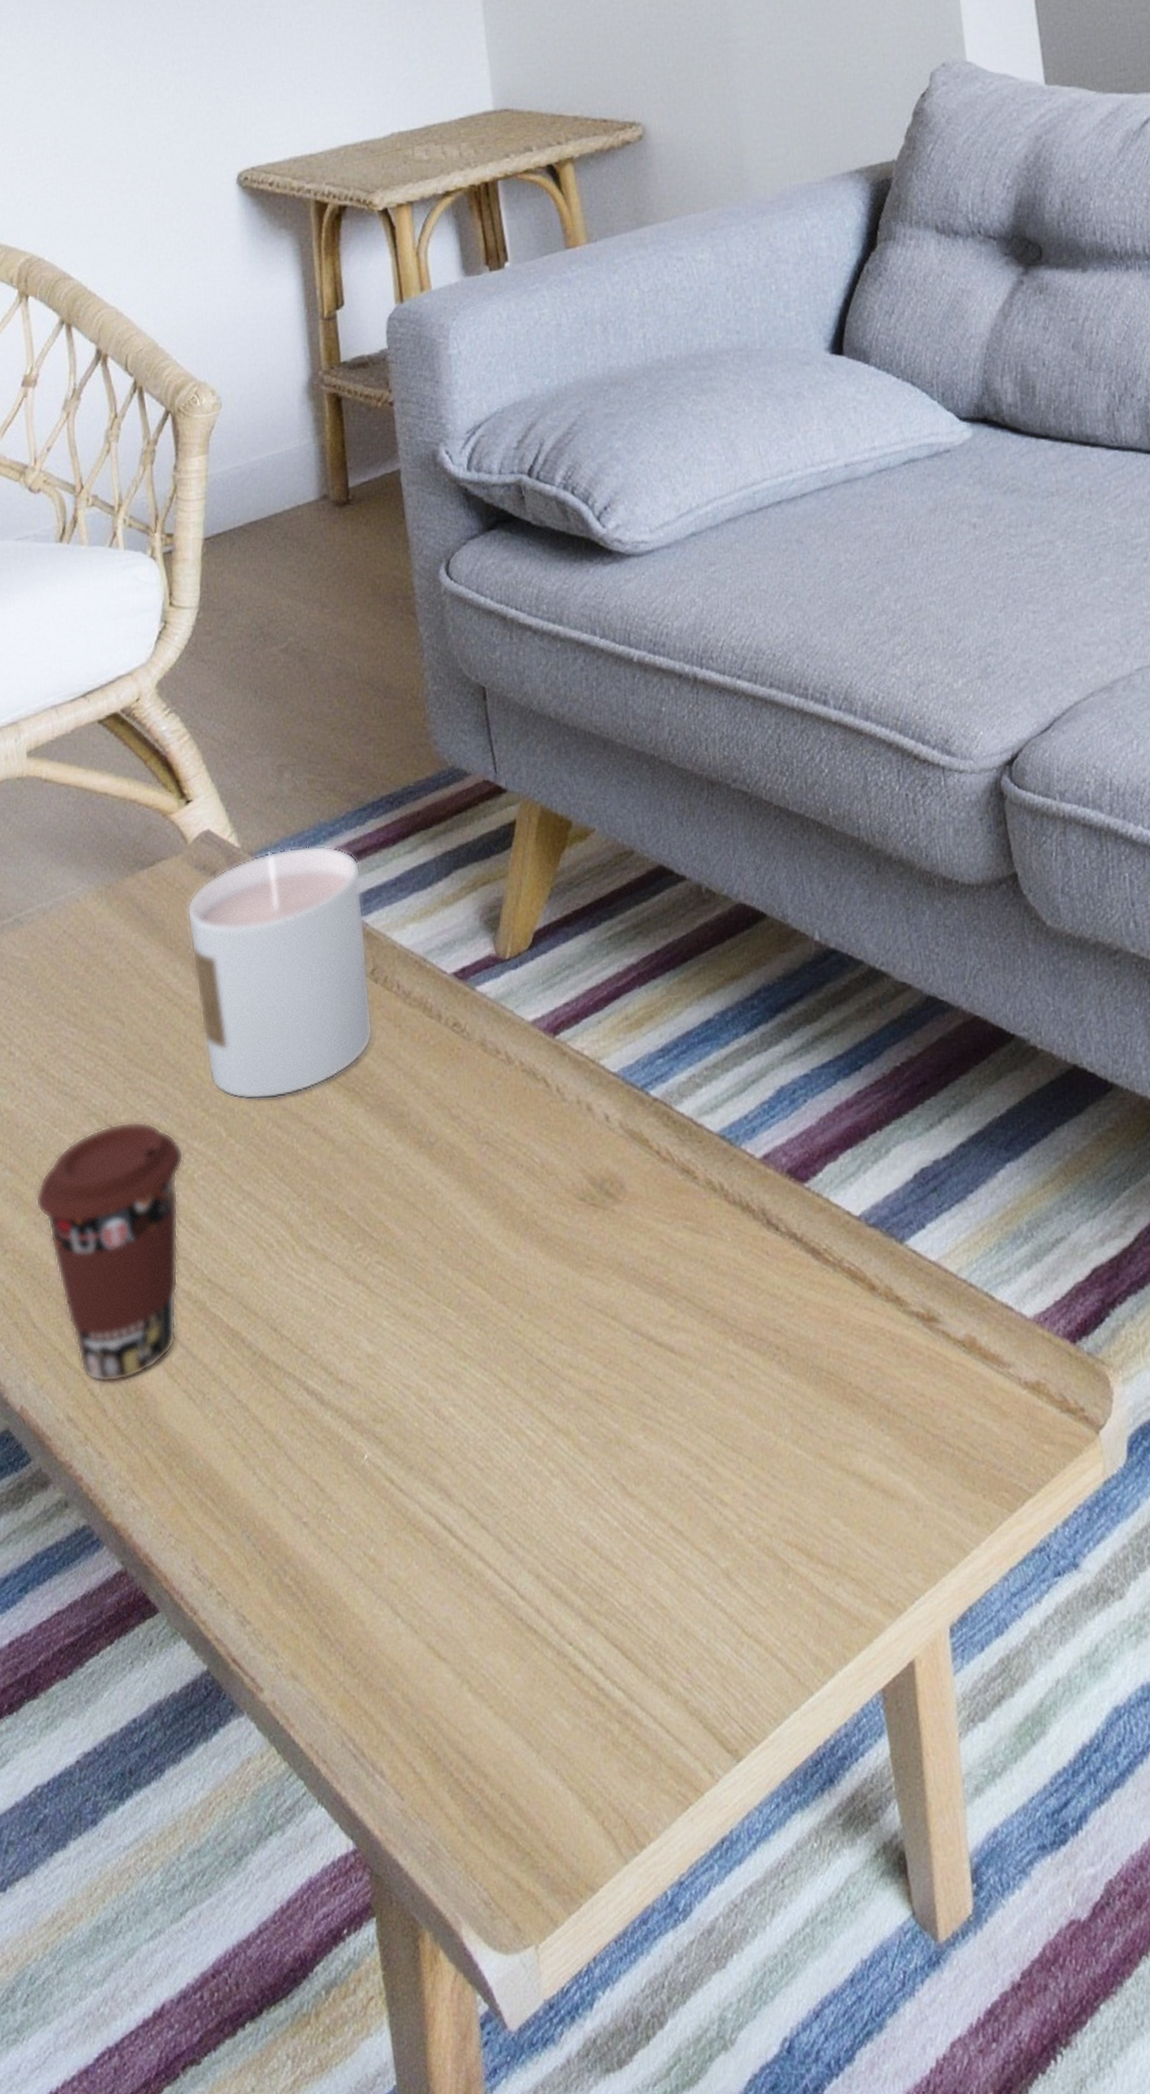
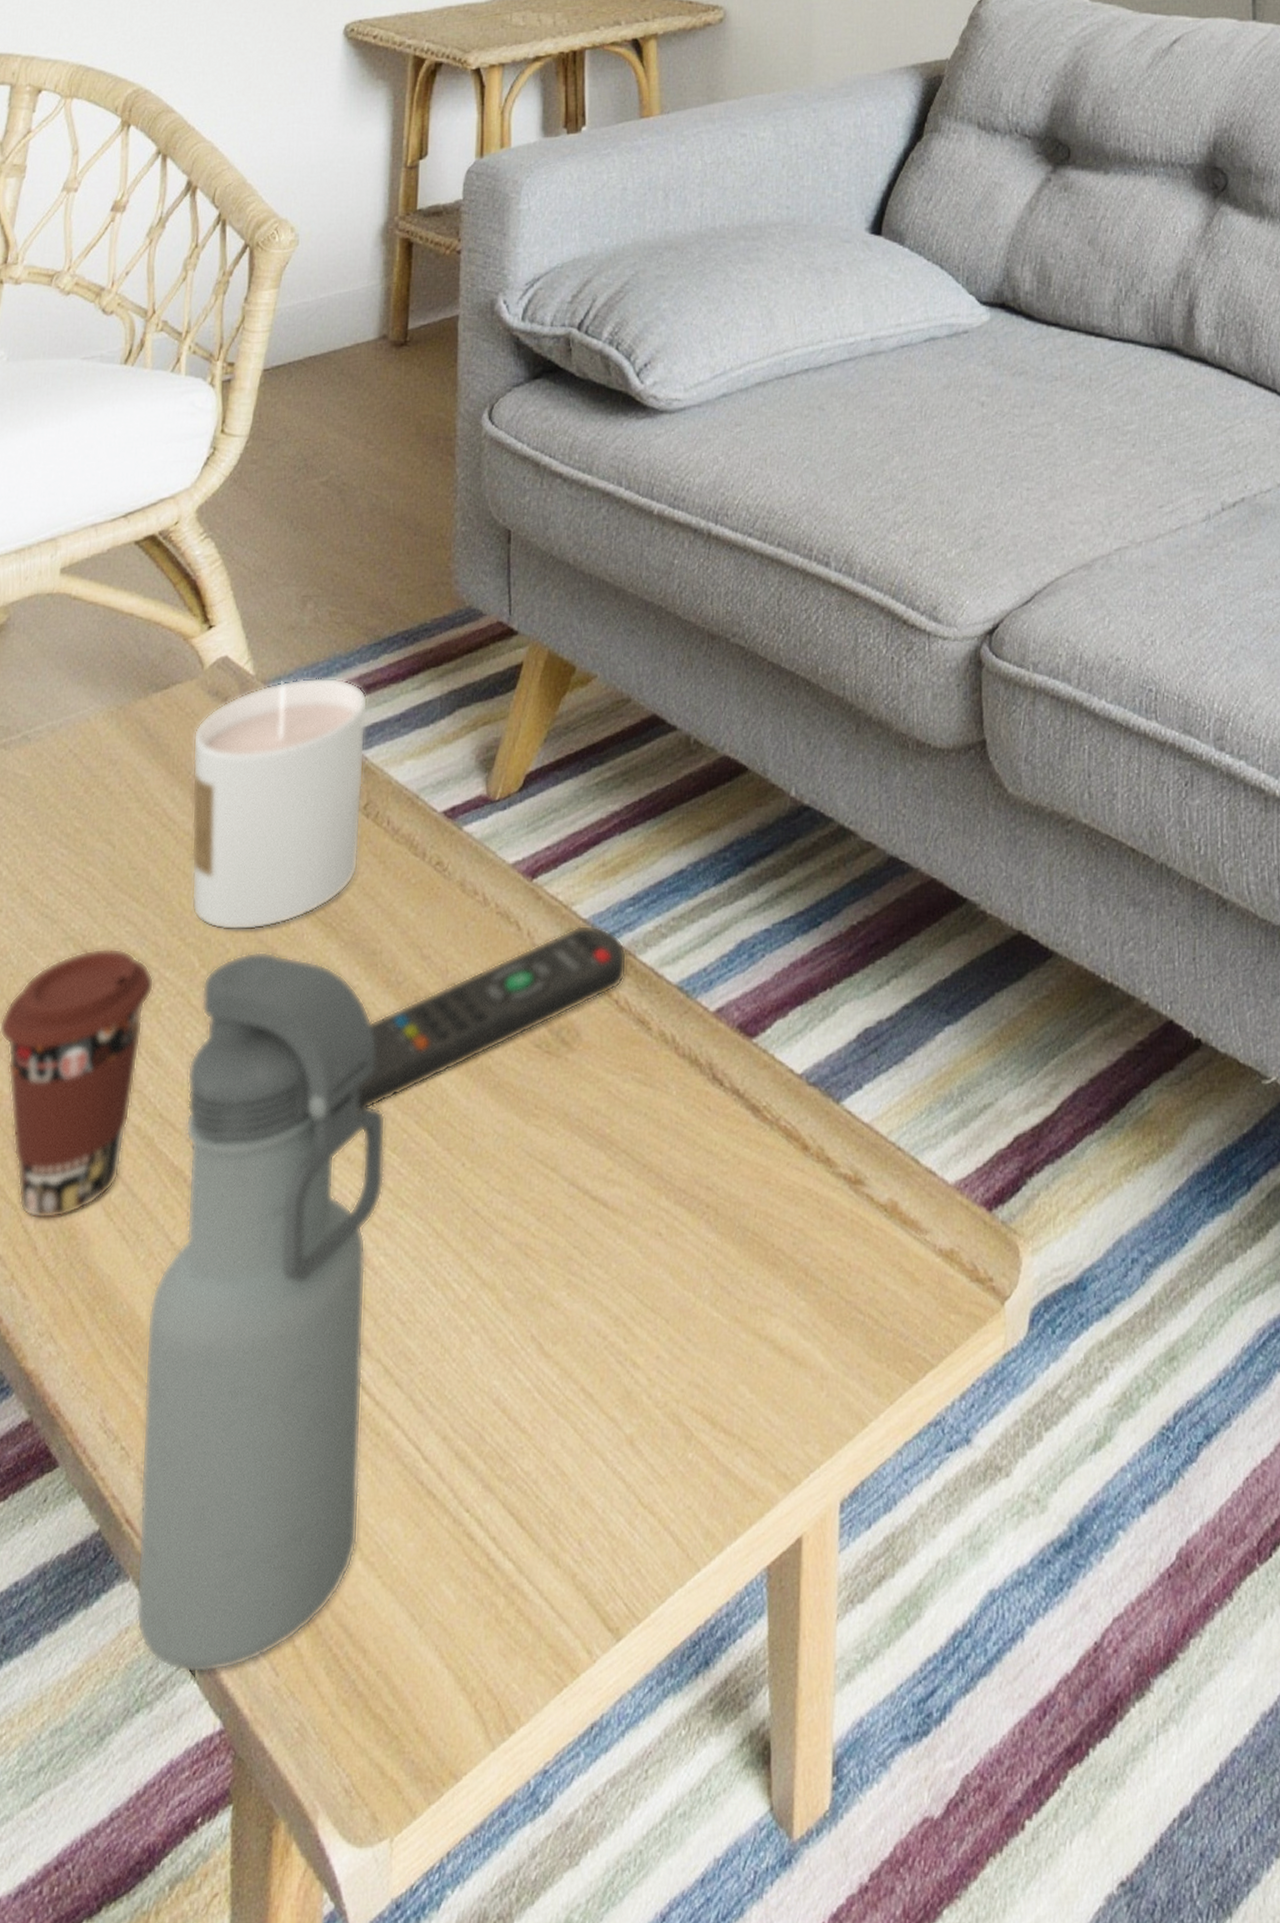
water bottle: none [225,1118,465,1799] -> present [136,951,386,1673]
remote control: none [404,1078,665,1270] -> present [358,925,627,1112]

